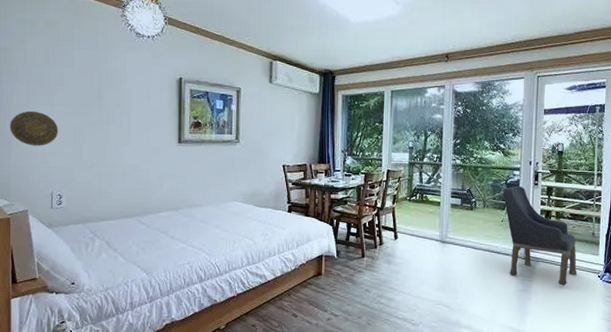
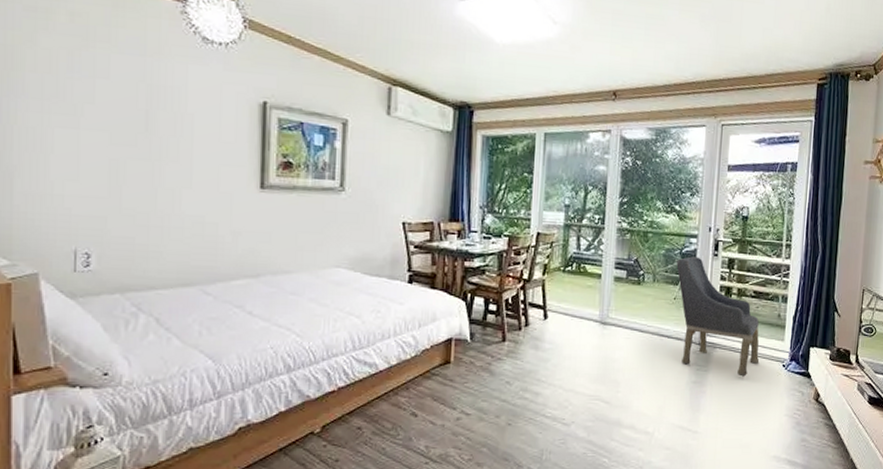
decorative plate: present [10,110,59,146] -> none [11,135,87,186]

